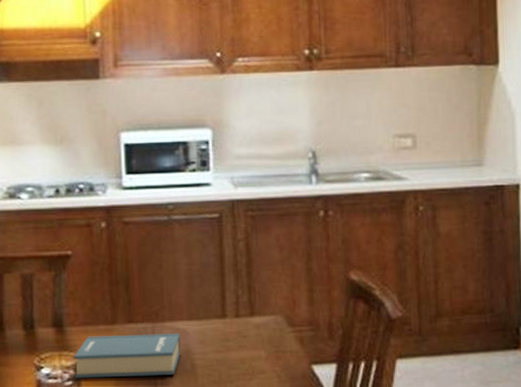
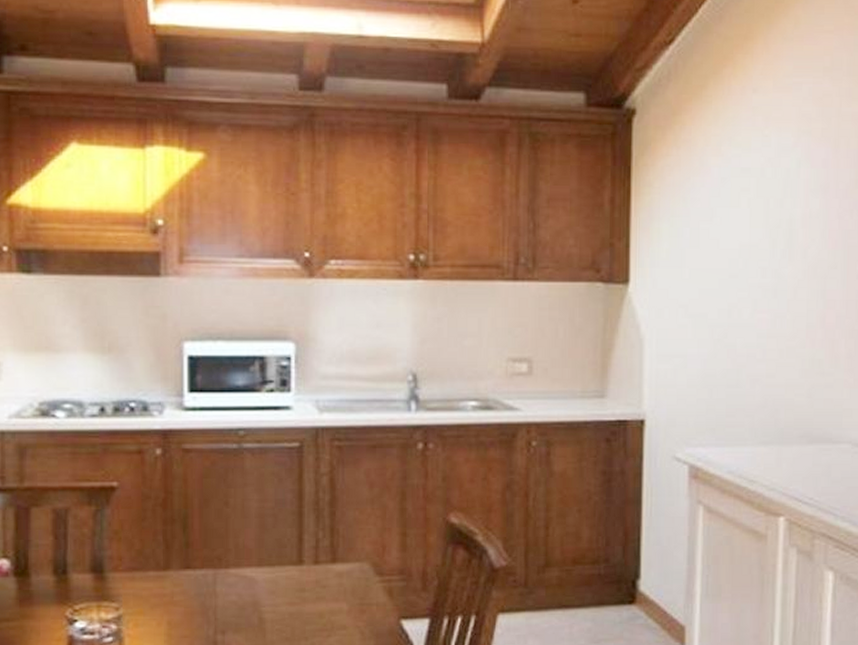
book: present [74,333,181,378] -> none [116,582,247,634]

